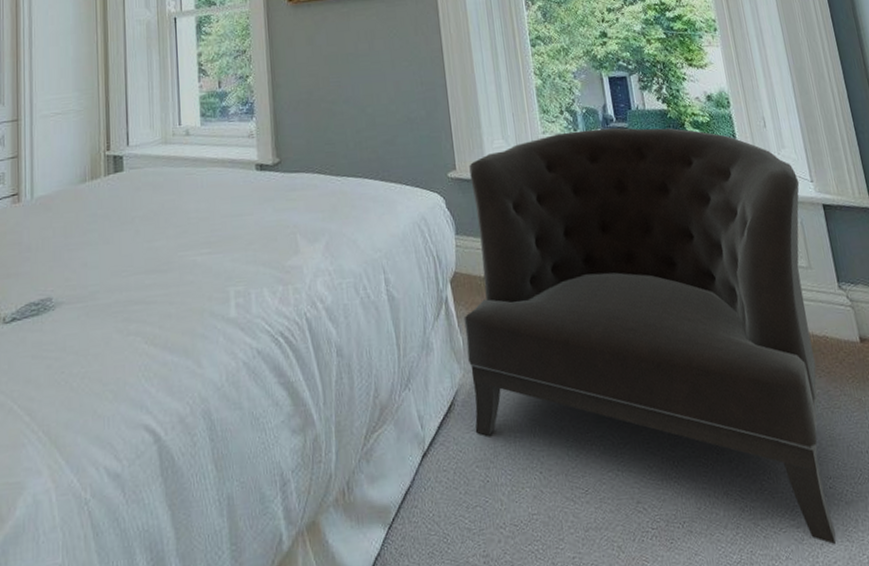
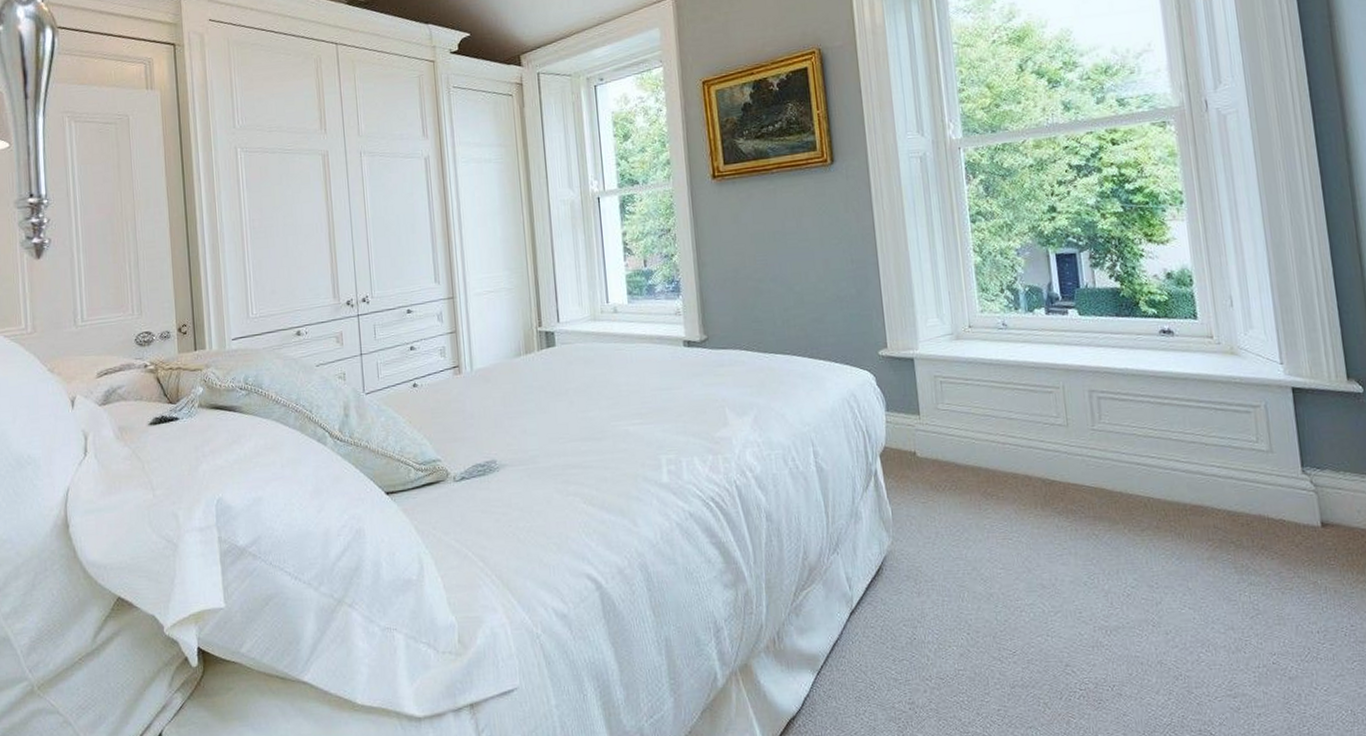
armchair: present [464,127,837,545] -> none [893,306,1276,716]

